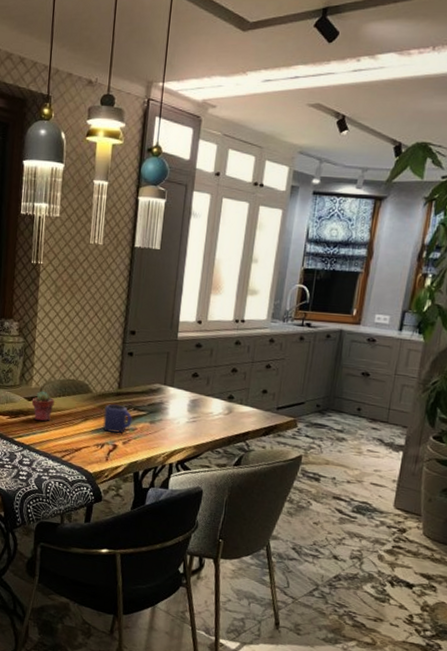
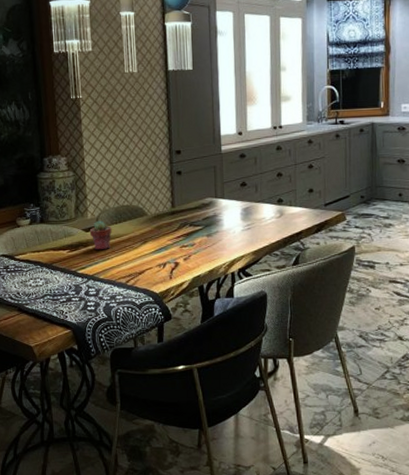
mug: present [103,404,132,433] -> none [161,223,190,251]

